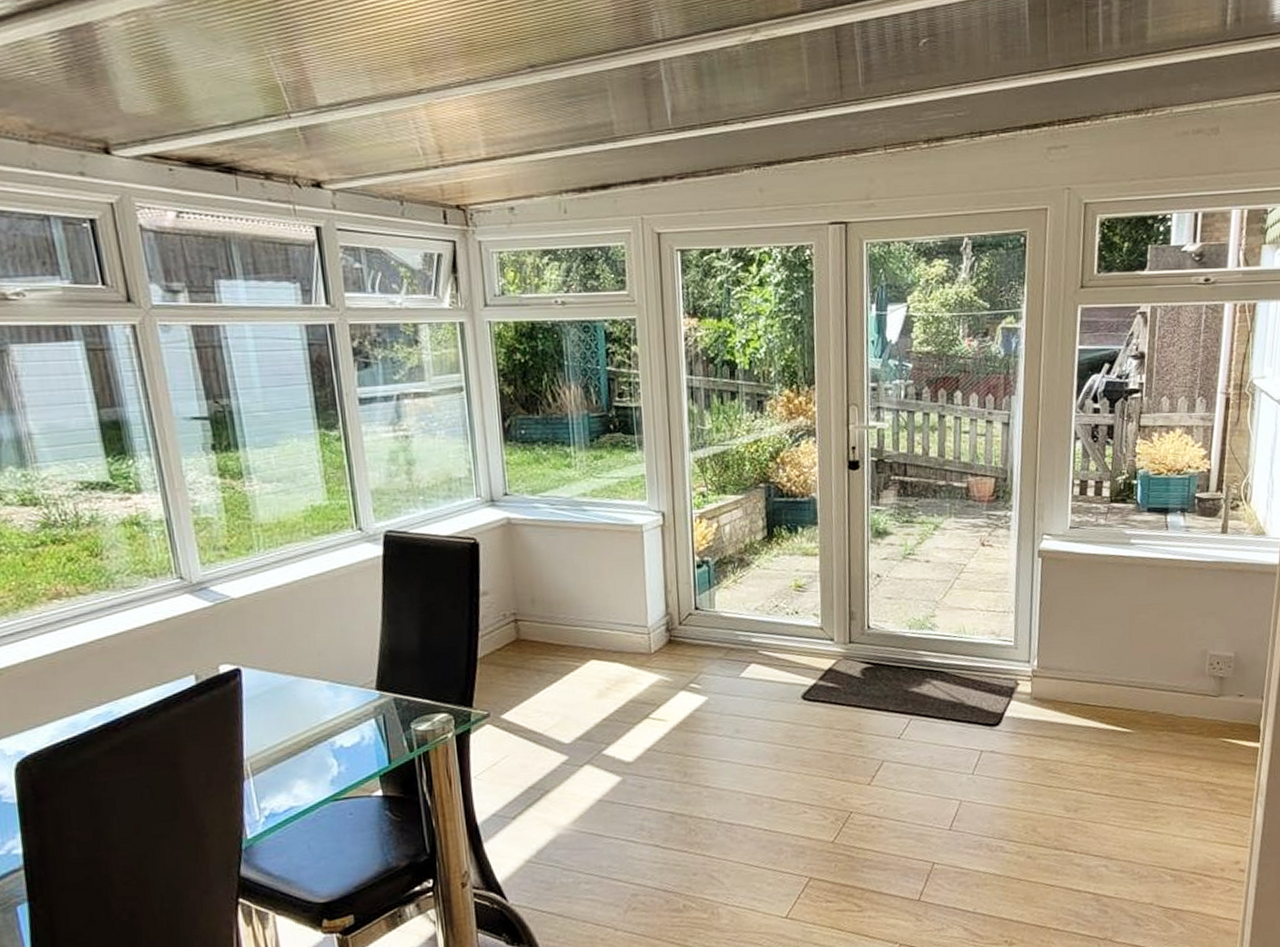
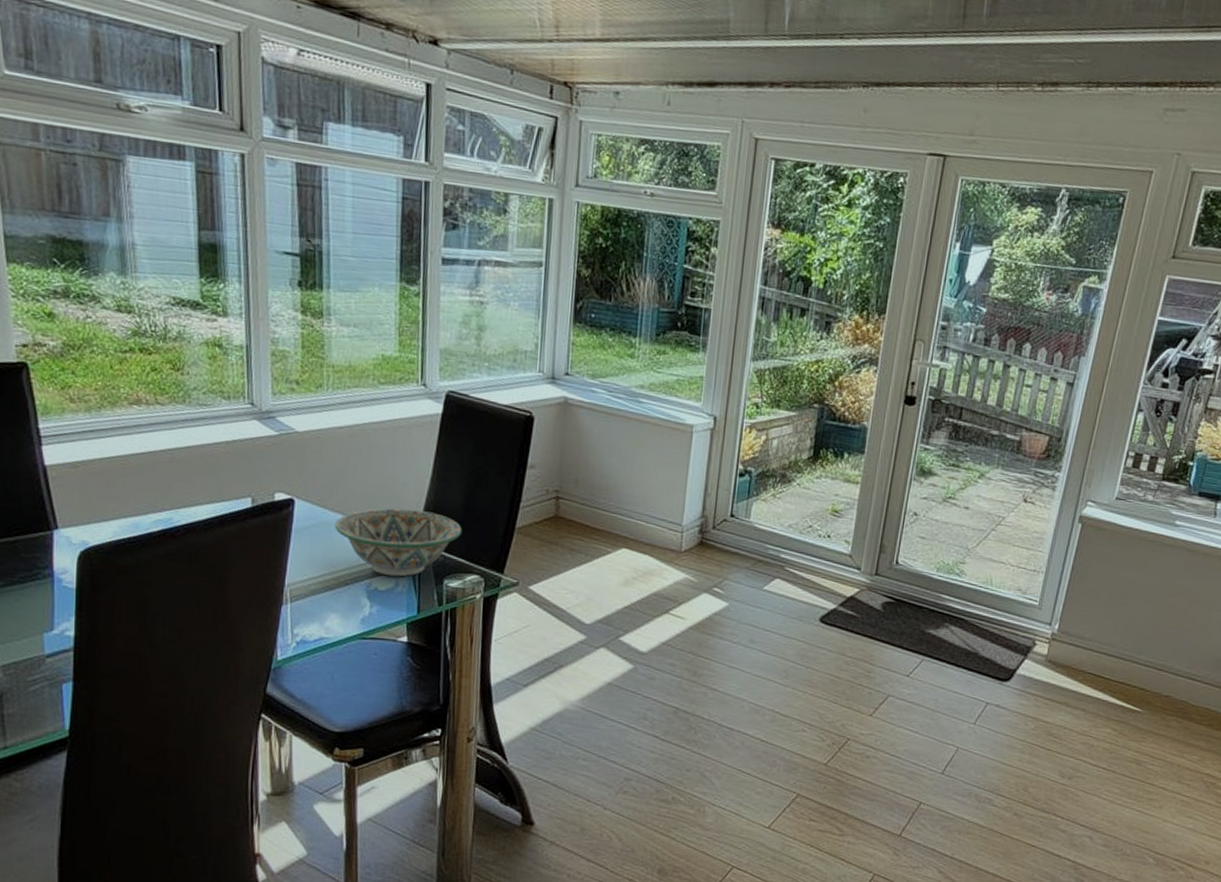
decorative bowl: none [287,657,423,731] -> present [335,508,463,577]

